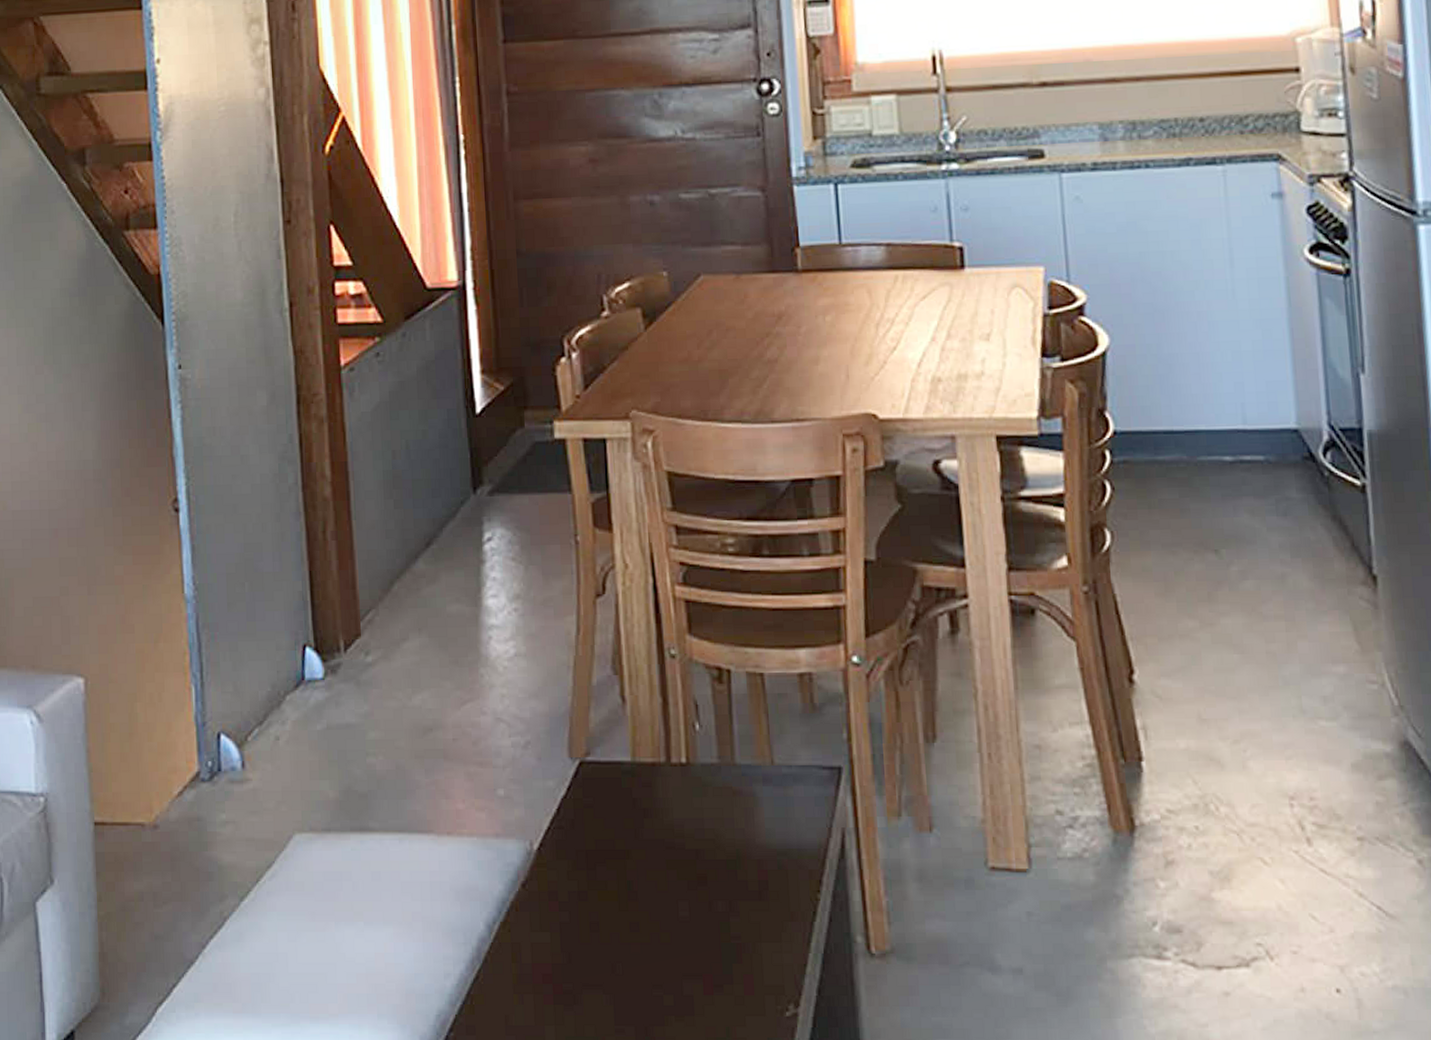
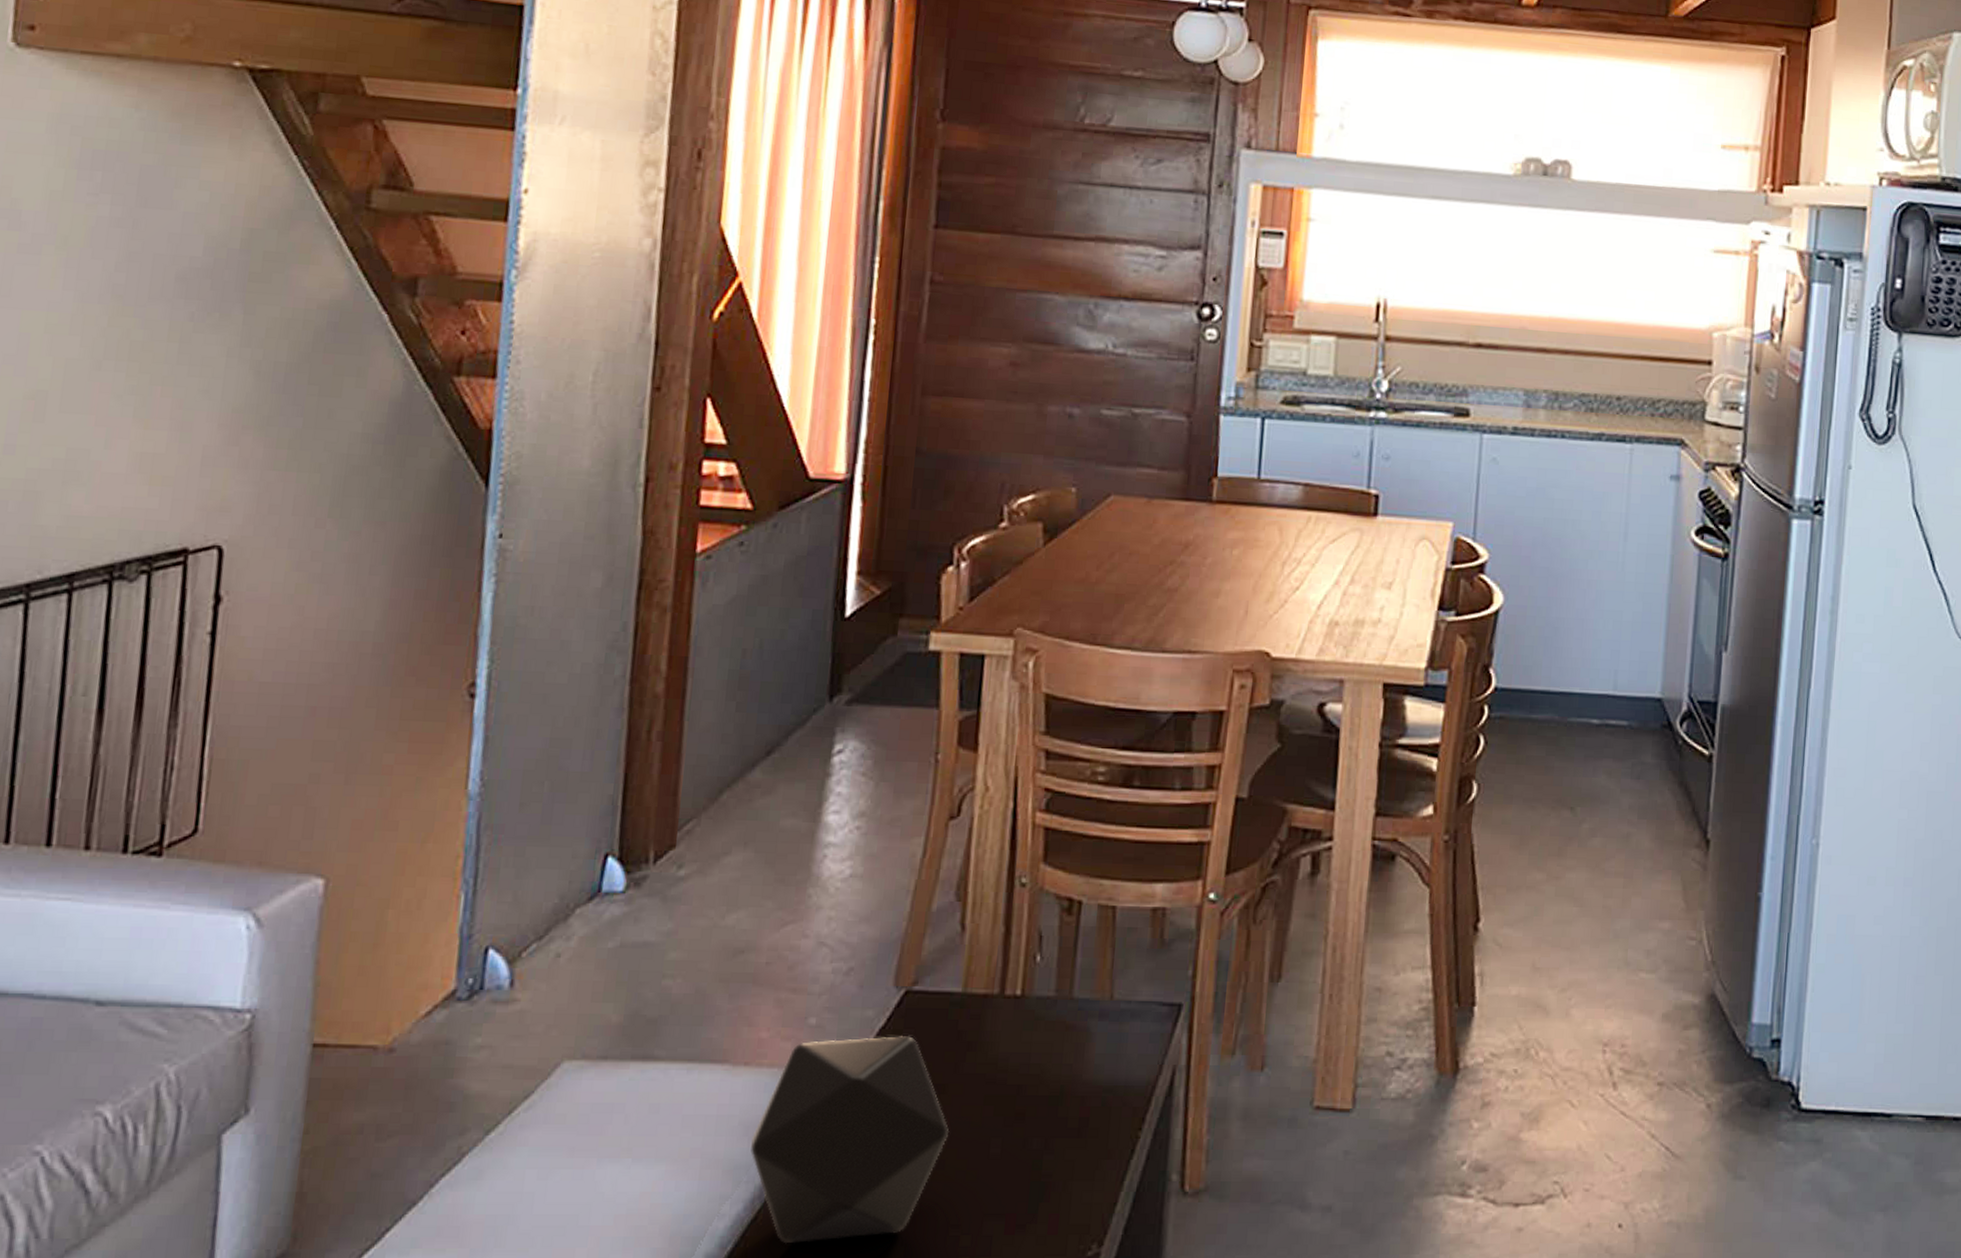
decorative tray: none [463,803,639,1002] -> present [751,1035,950,1244]

